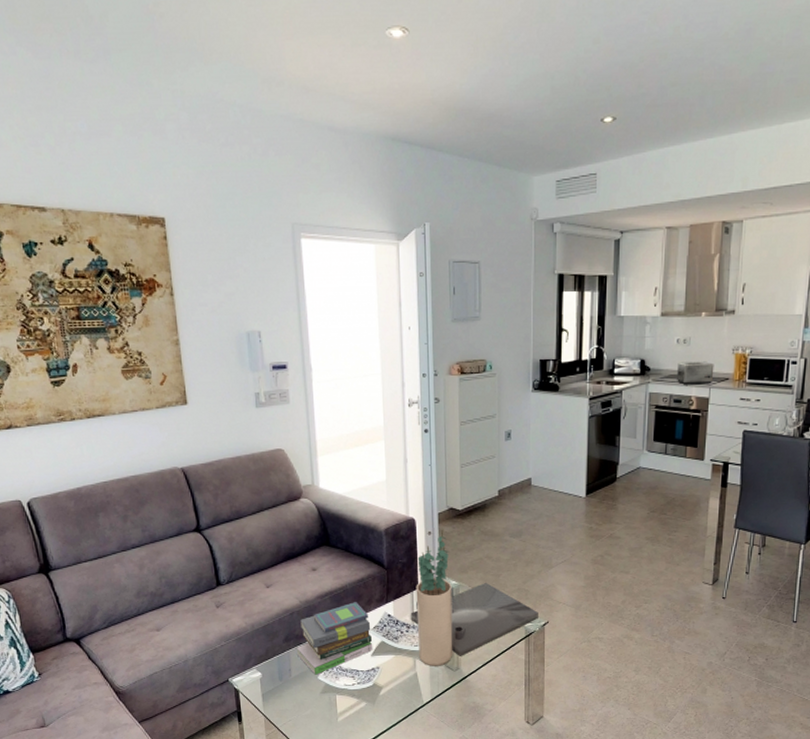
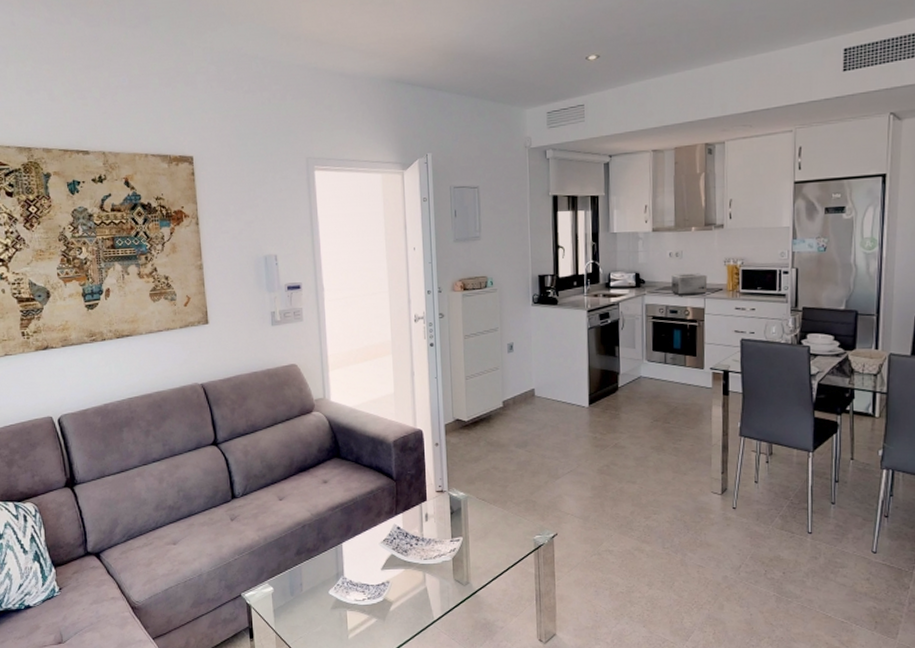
books: present [296,602,373,675] -> none [307,514,383,590]
tray: present [410,582,538,656] -> none [419,493,547,570]
vase: present [416,530,453,666] -> none [424,441,463,581]

